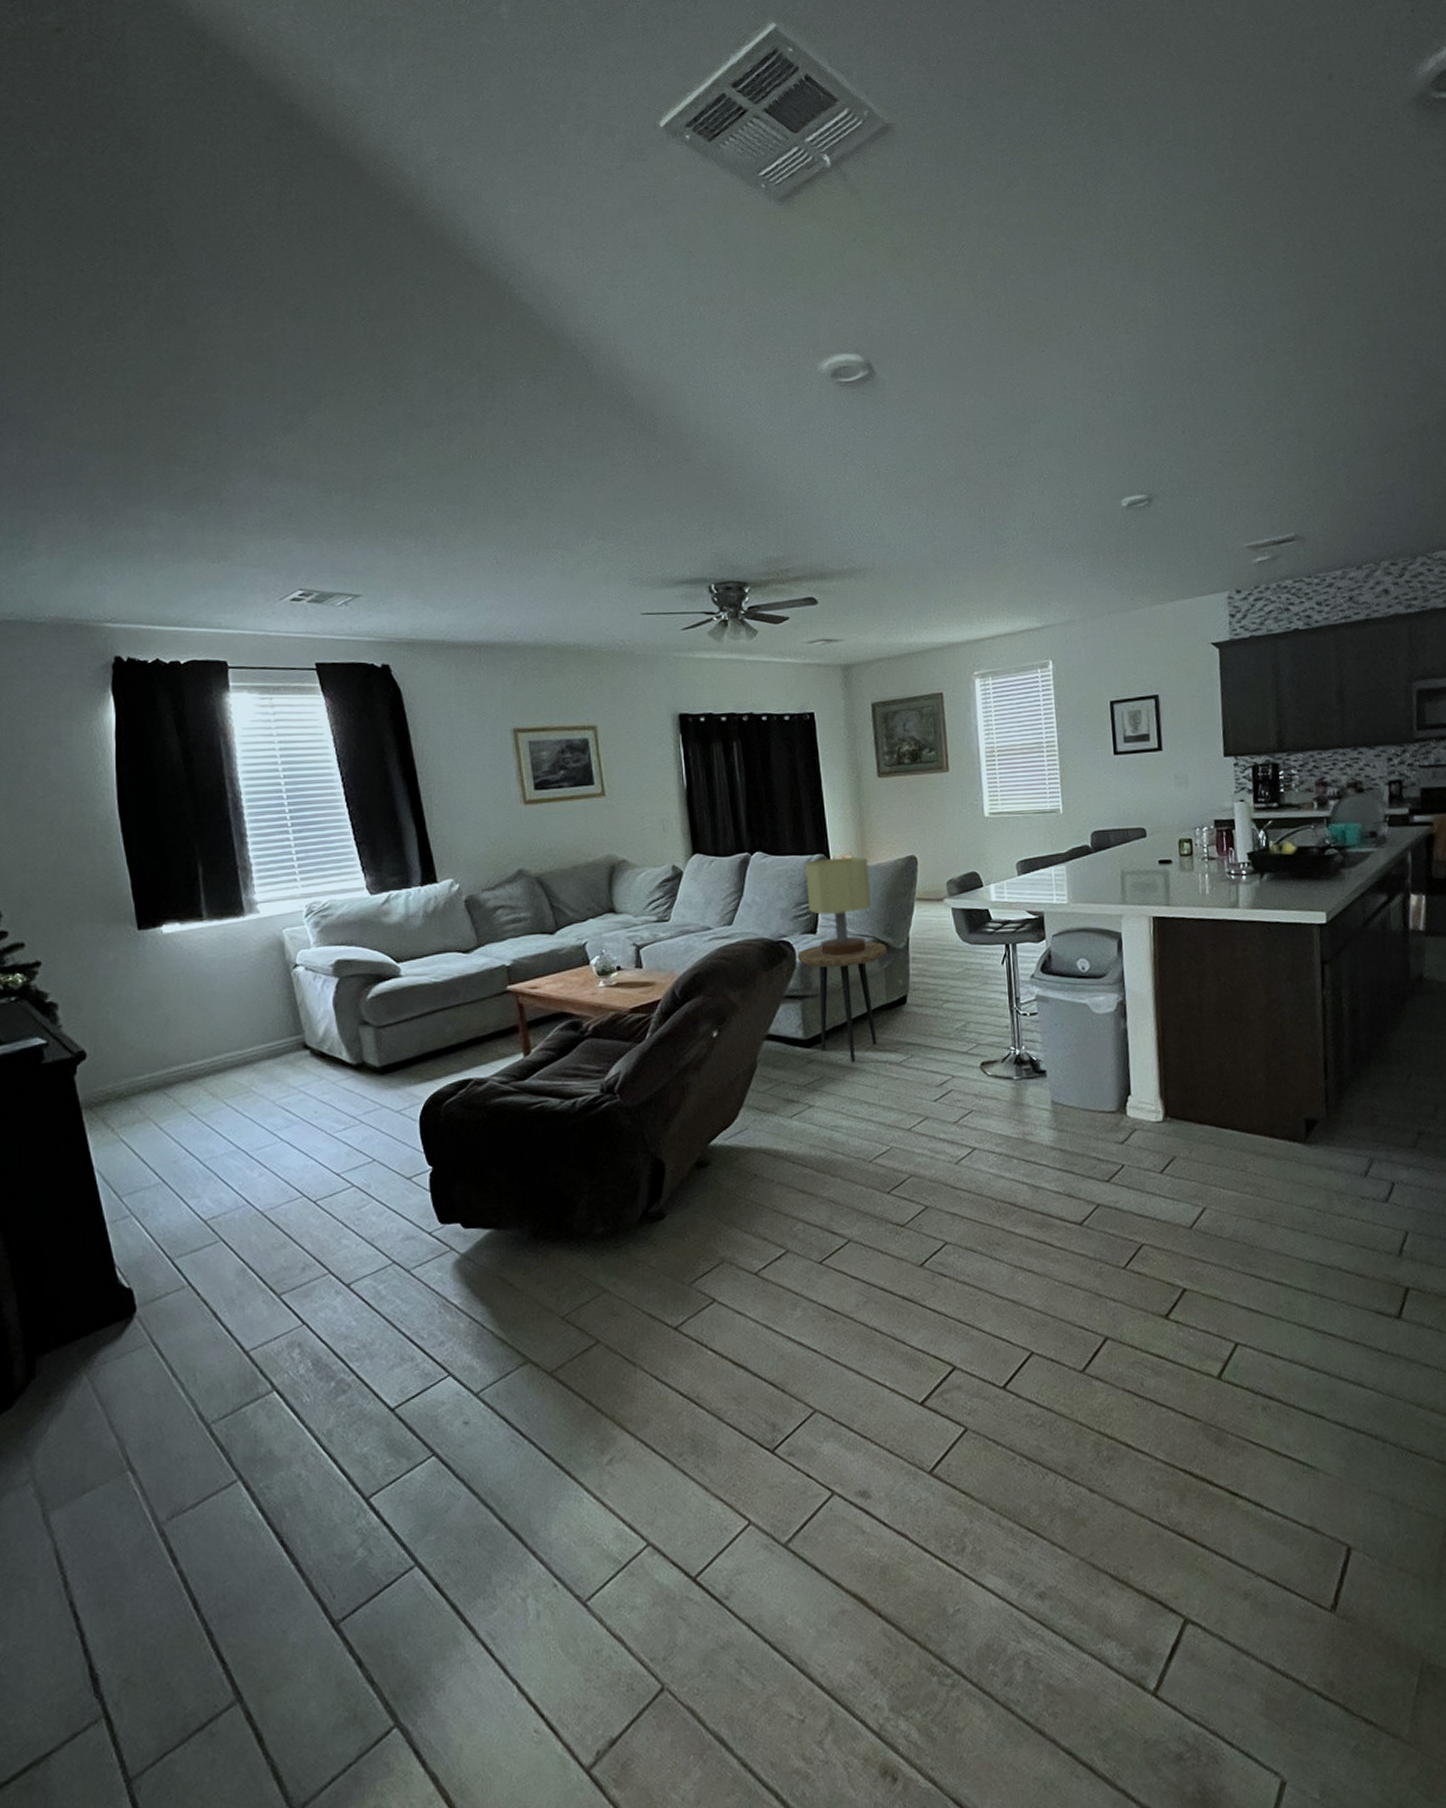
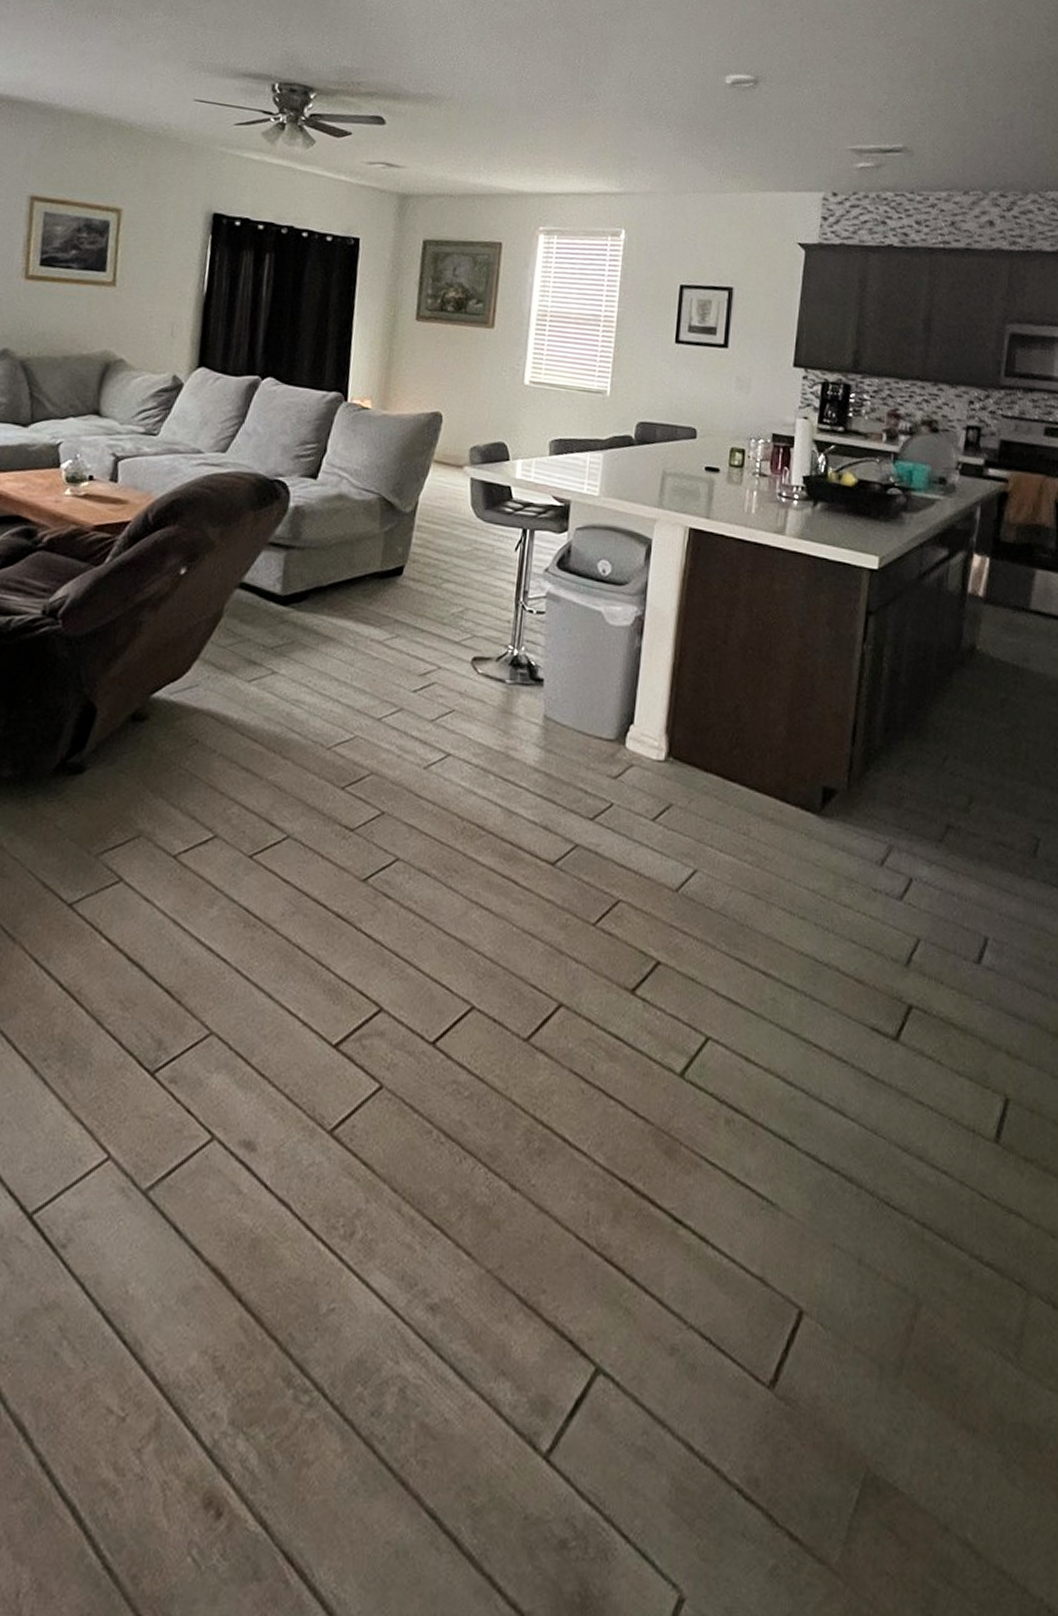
side table: present [797,941,887,1062] -> none [290,492,392,630]
table lamp: present [804,856,871,956] -> none [314,397,389,510]

